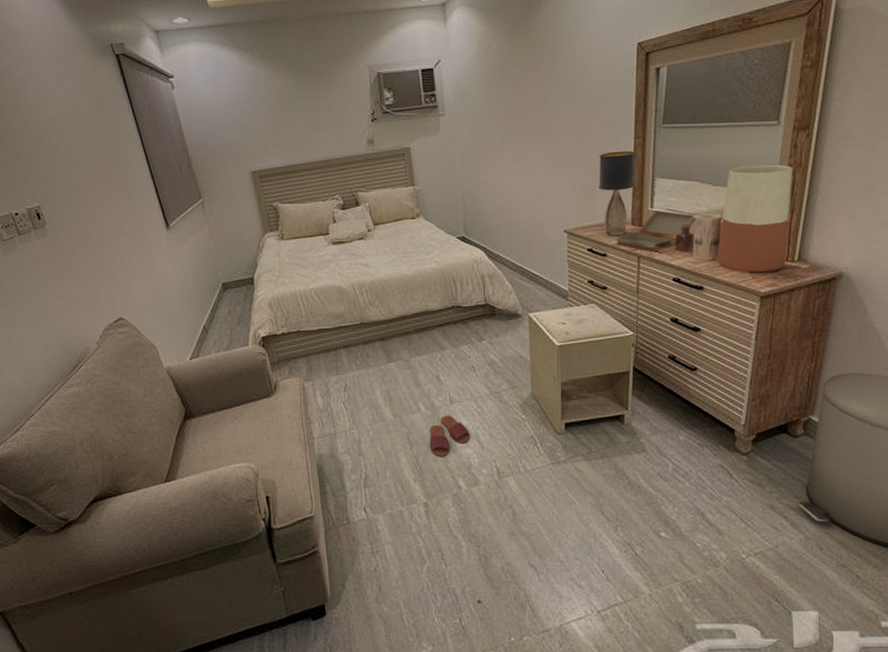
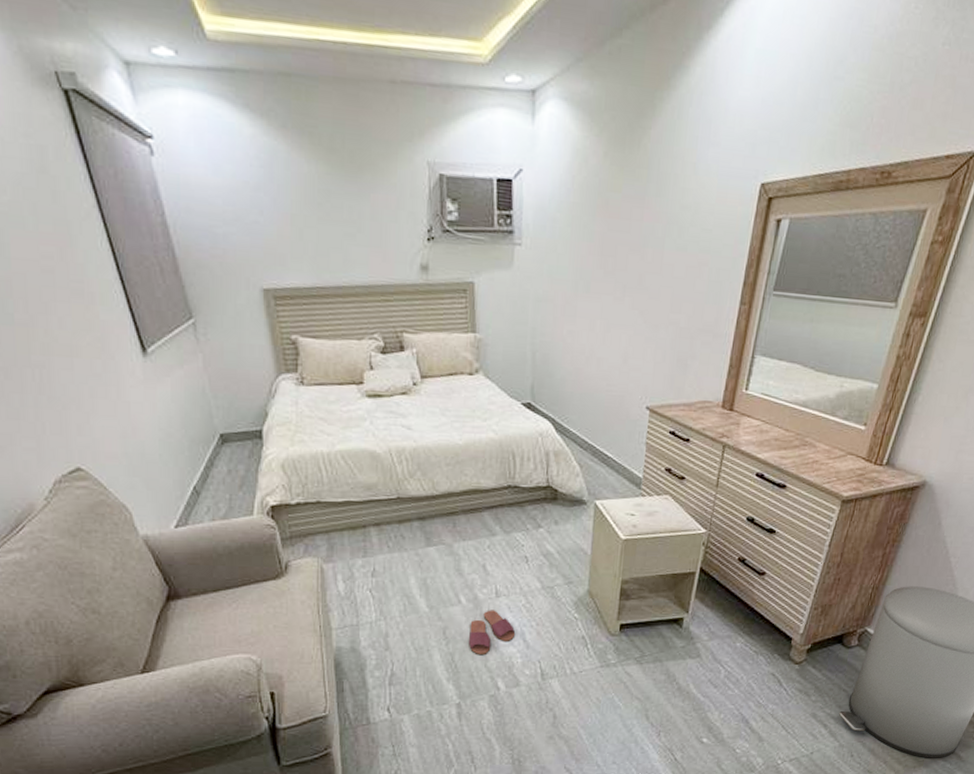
table lamp: present [598,151,635,236] -> none [692,317,738,420]
jewelry box: present [617,210,696,253] -> none [703,393,792,442]
perfume bottle: present [674,222,695,253] -> none [763,410,787,446]
candle: present [692,213,723,261] -> none [781,402,819,457]
vase: present [716,164,794,273] -> none [805,351,901,475]

